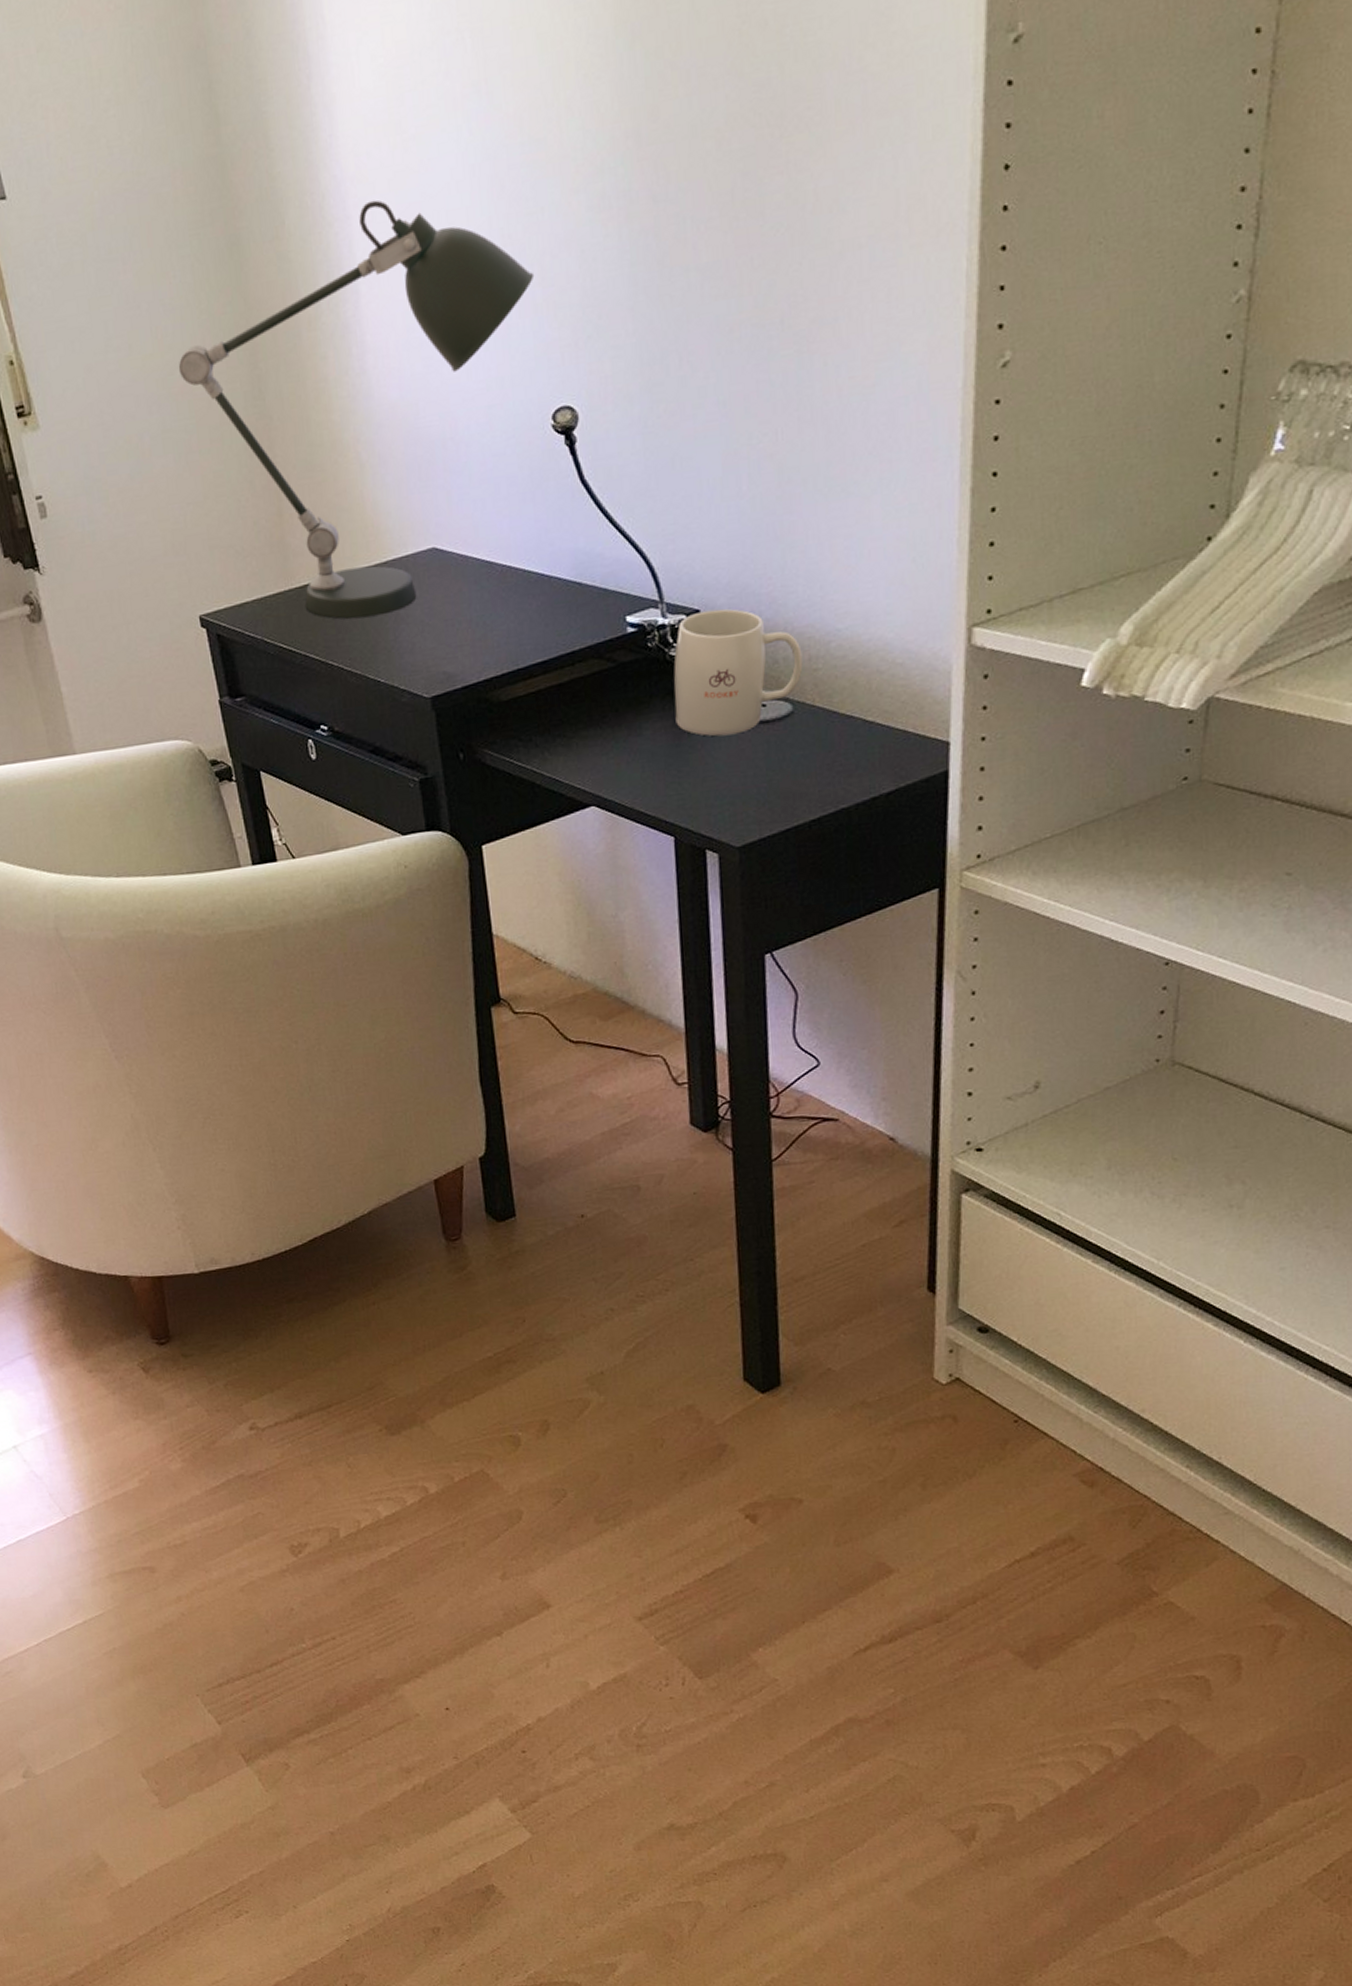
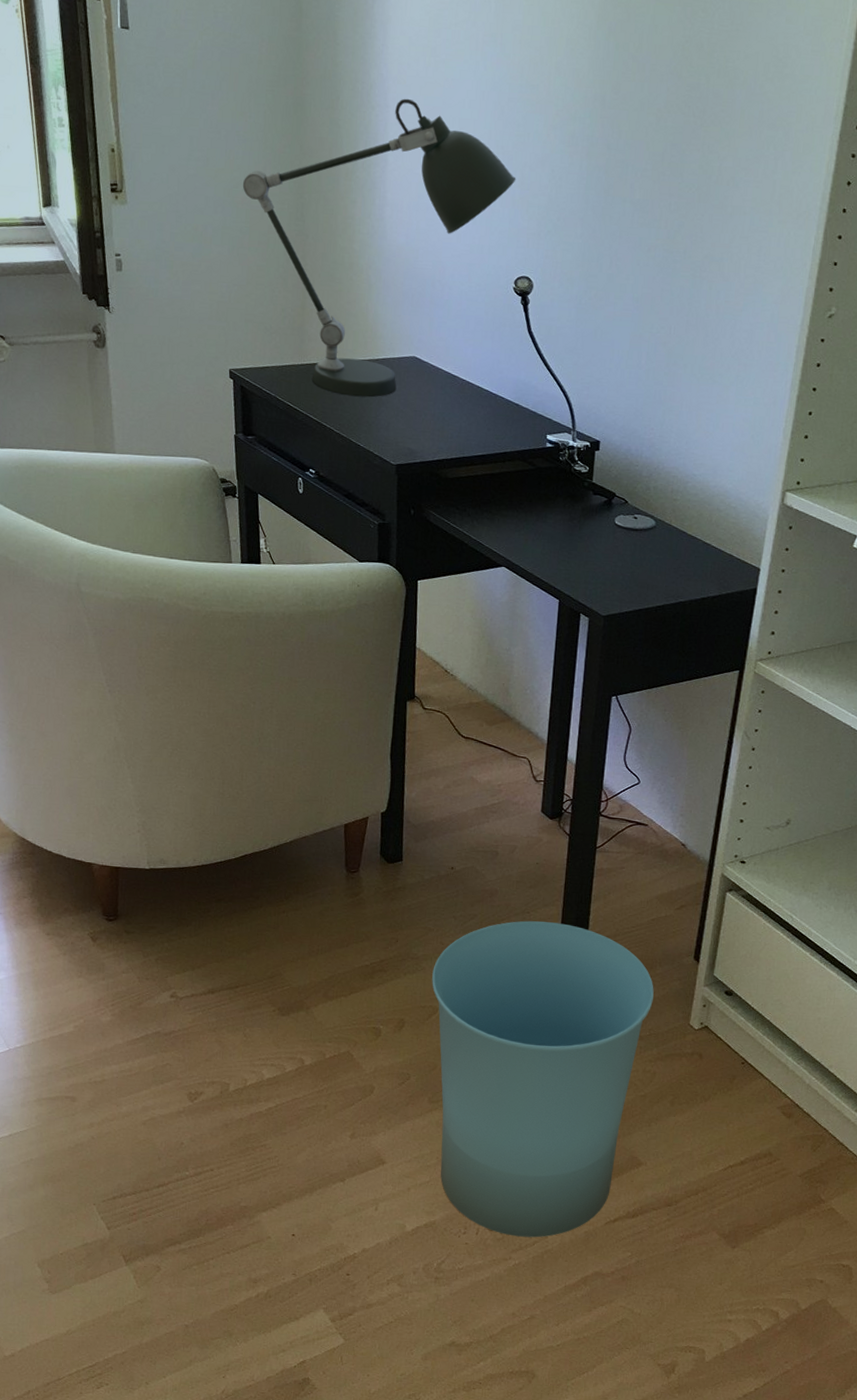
waste bin: none [576,1267,879,1683] -> present [432,920,654,1238]
mug: present [673,608,803,737] -> none [572,442,668,535]

